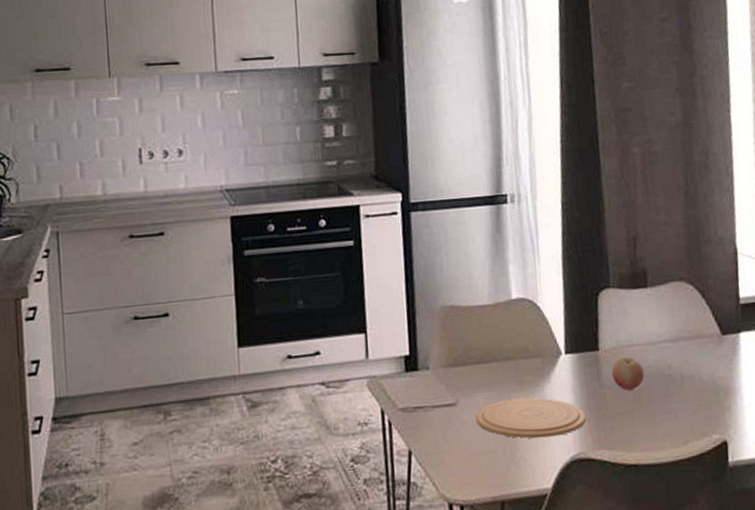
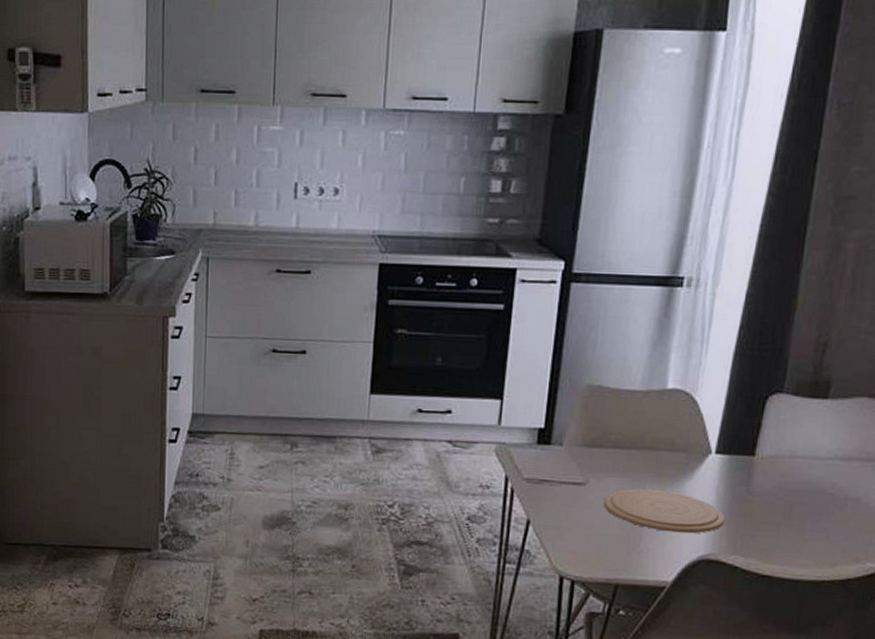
fruit: present [611,356,644,390] -> none [763,466,803,502]

